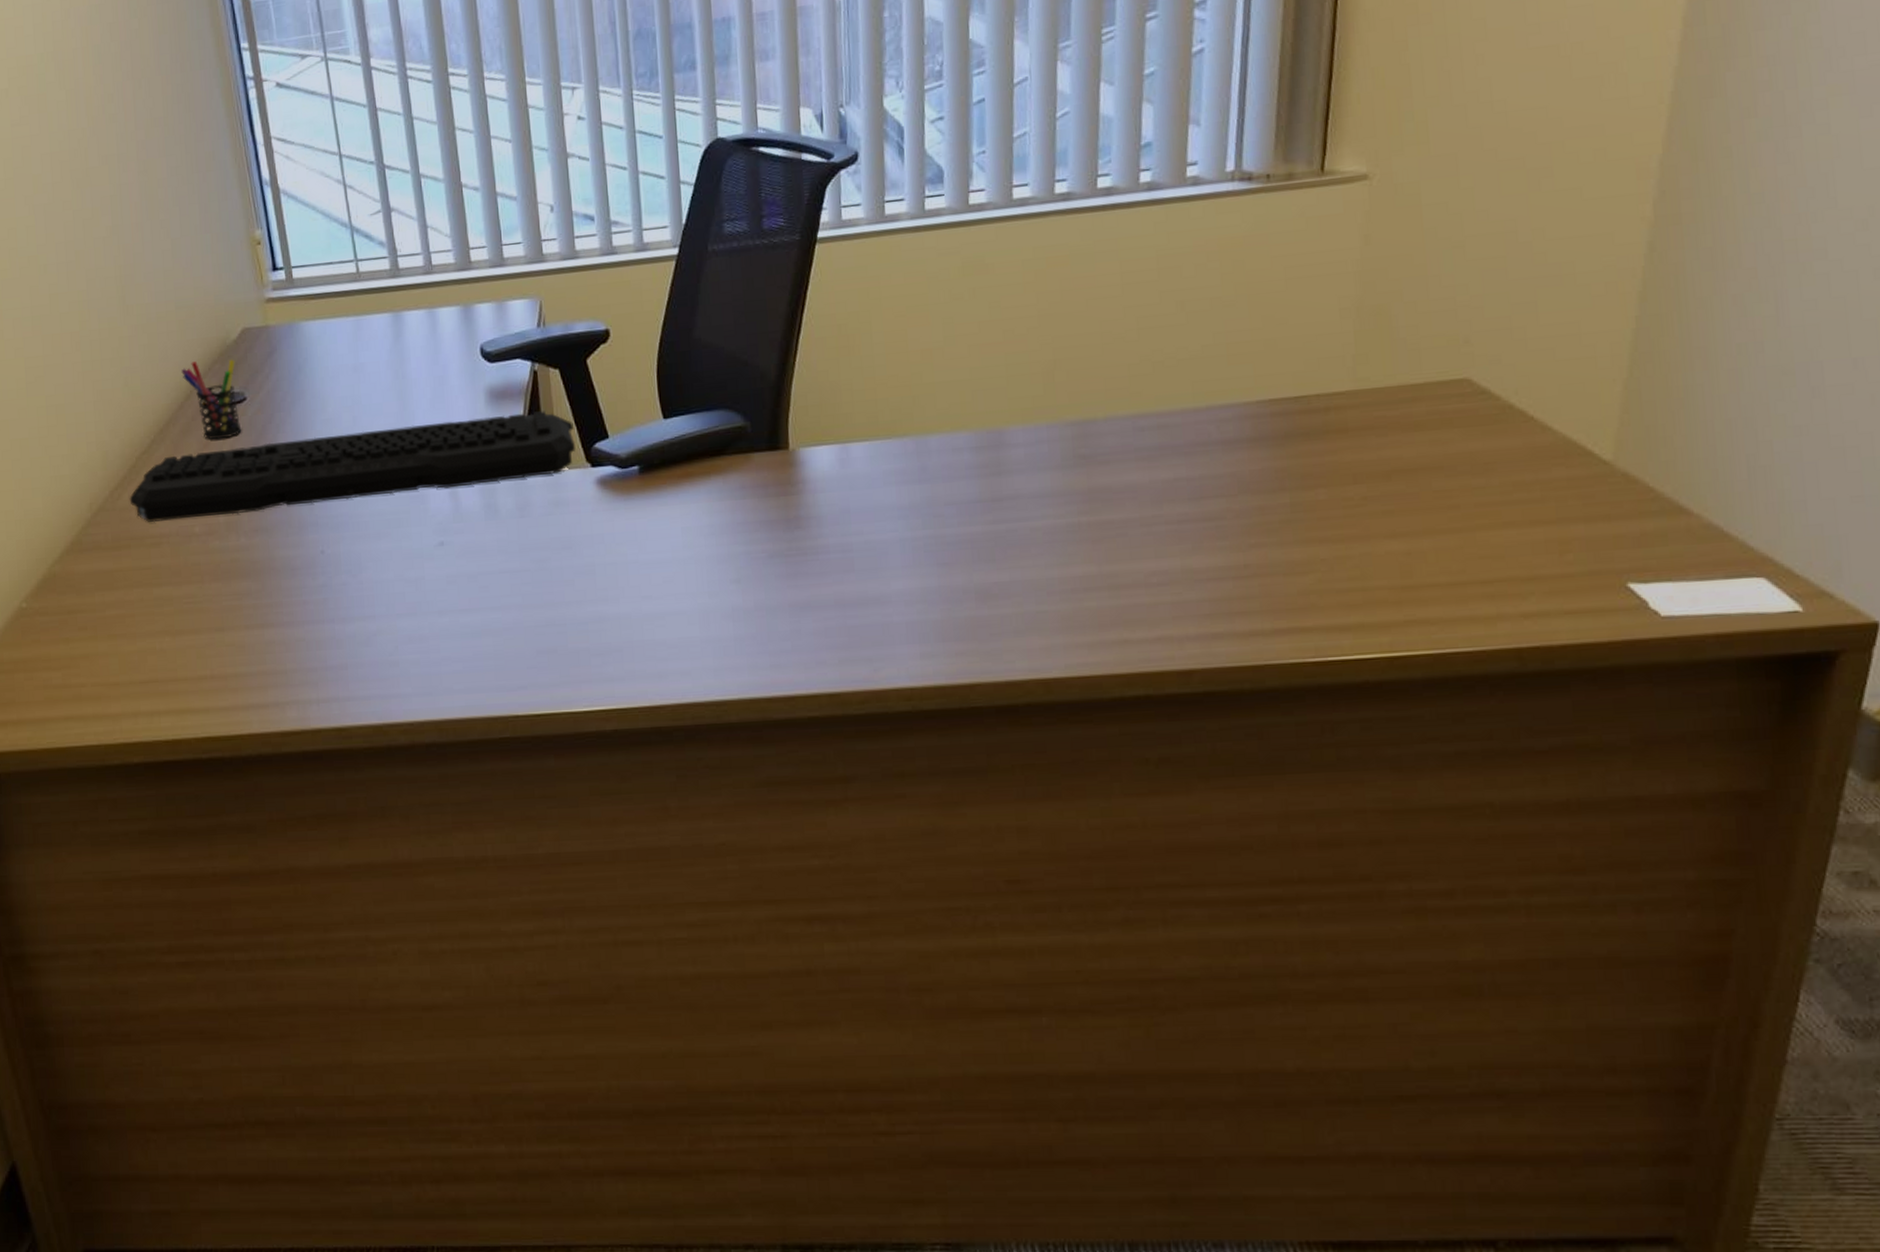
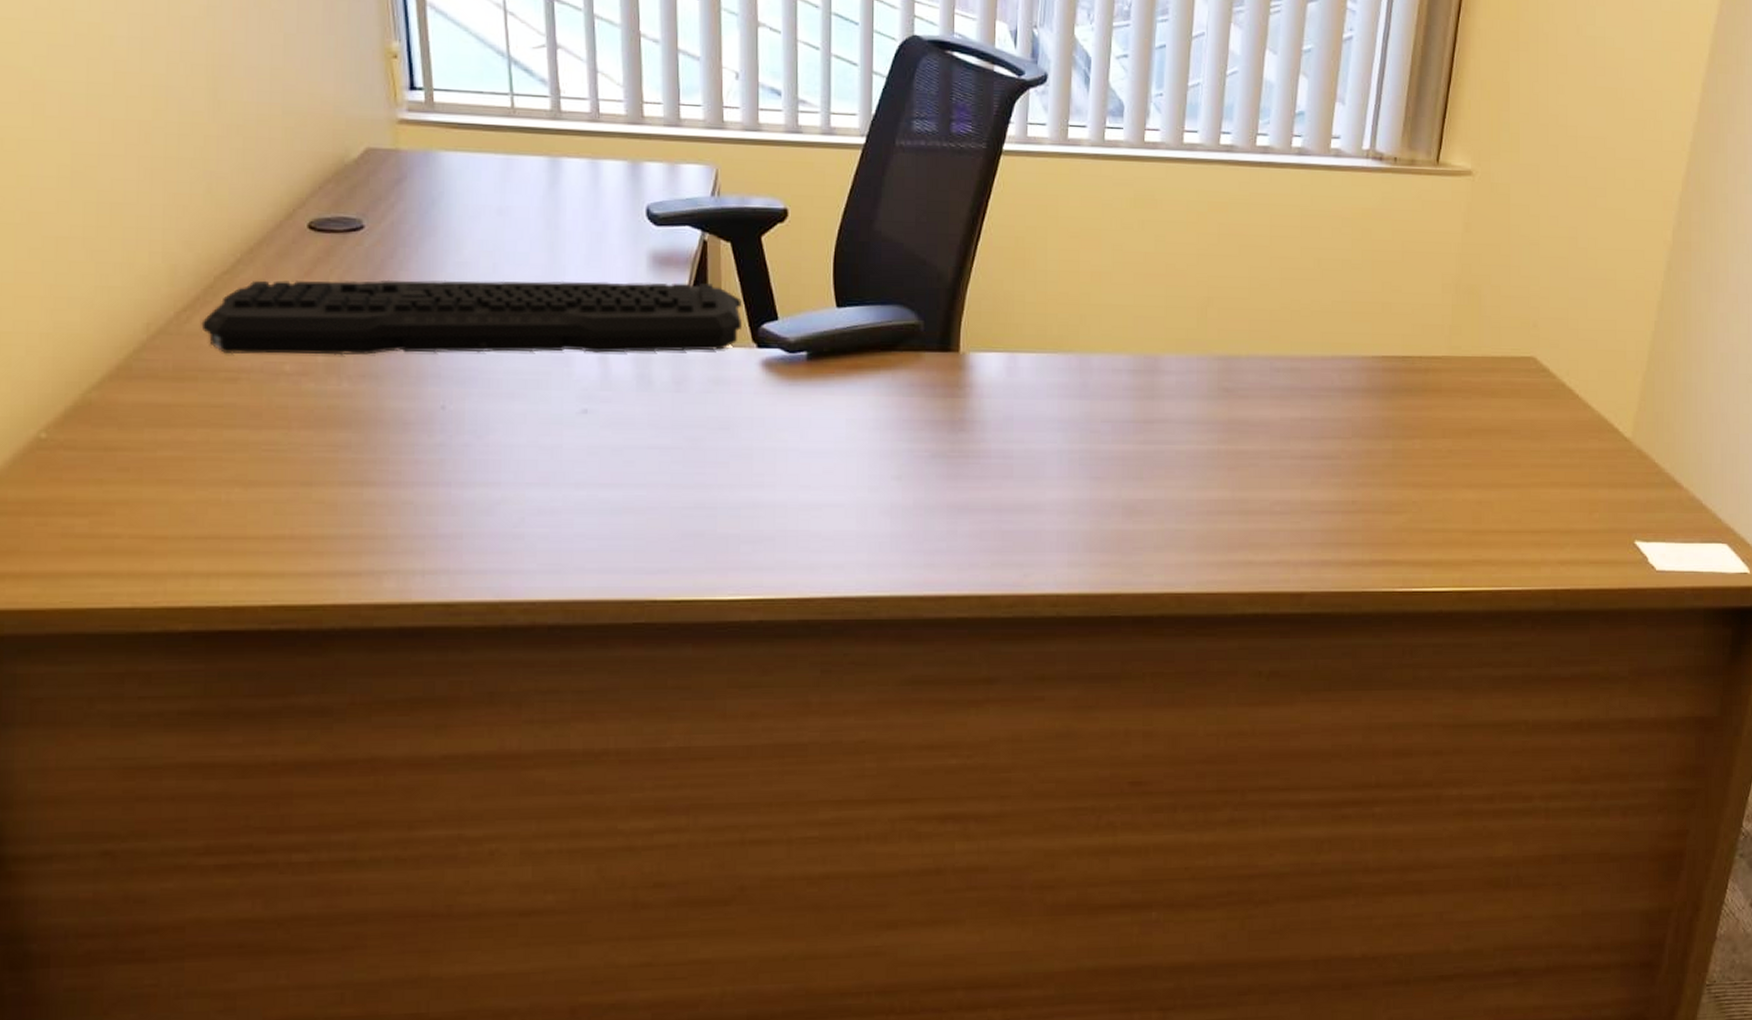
pen holder: present [181,359,242,440] -> none [283,177,355,269]

